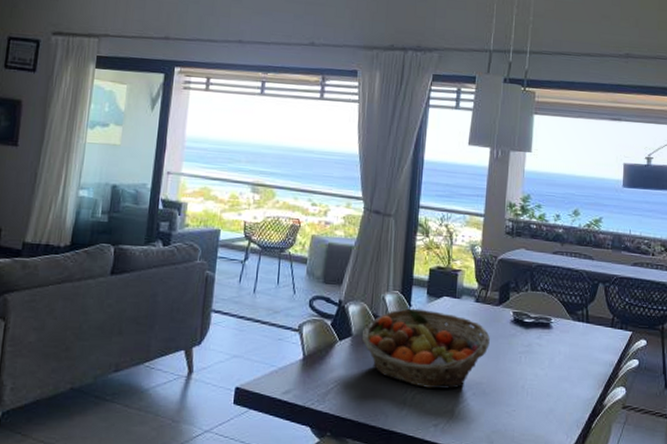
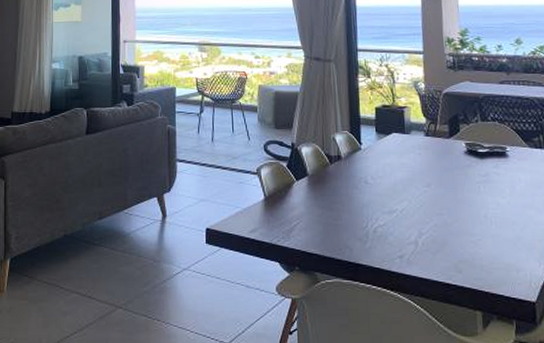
fruit basket: present [361,308,490,389] -> none [317,146,445,221]

